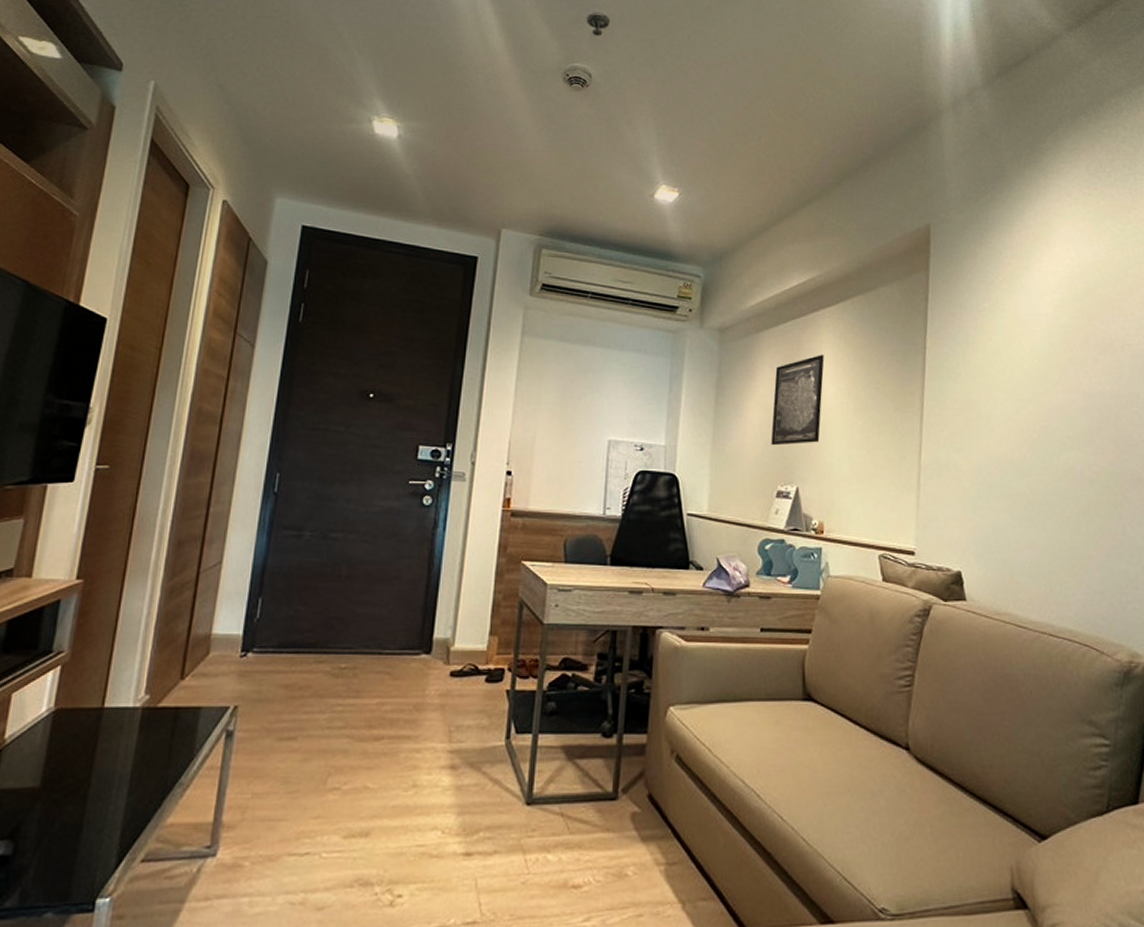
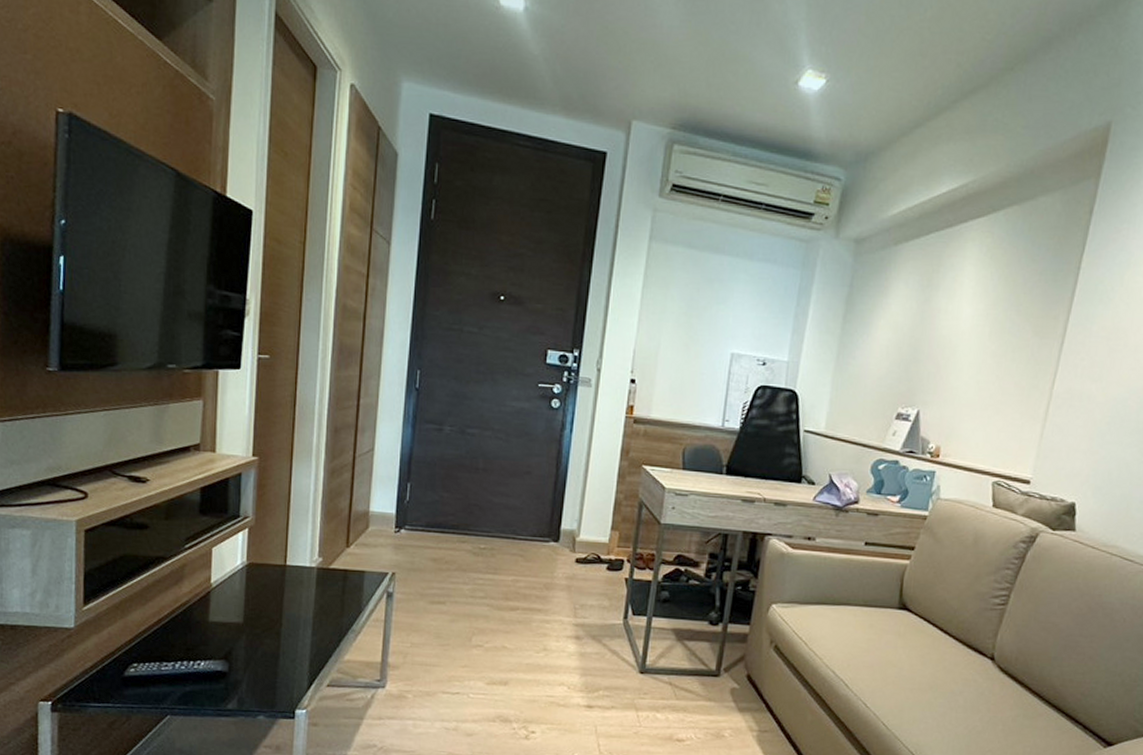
wall art: present [770,355,824,446] -> none [896,272,966,367]

